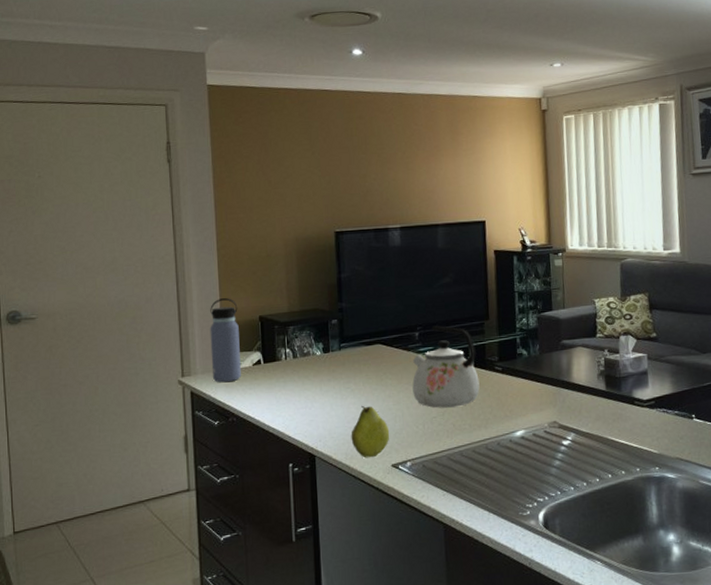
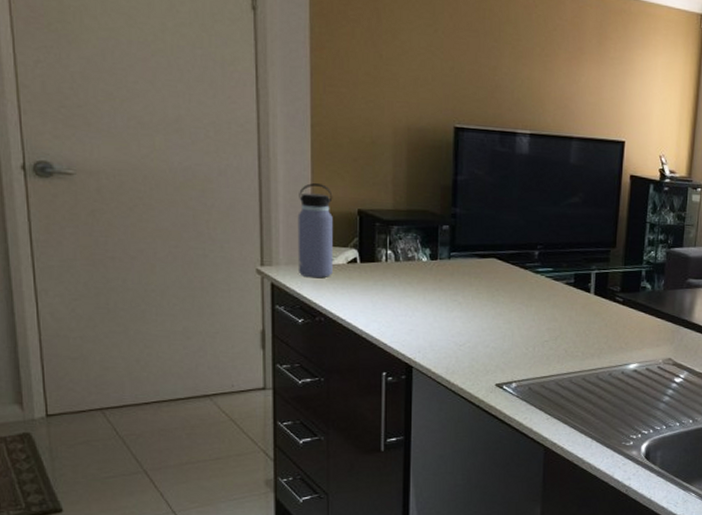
fruit: present [351,405,390,458] -> none [454,320,497,375]
kettle: present [412,326,480,408] -> none [526,247,598,333]

